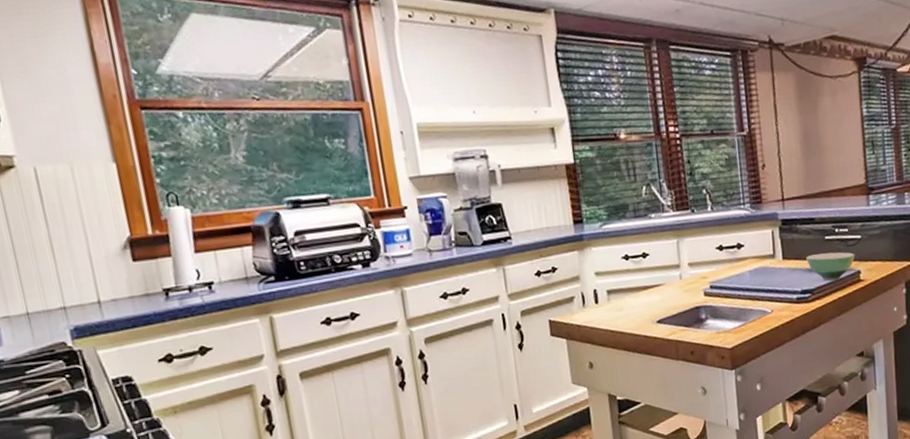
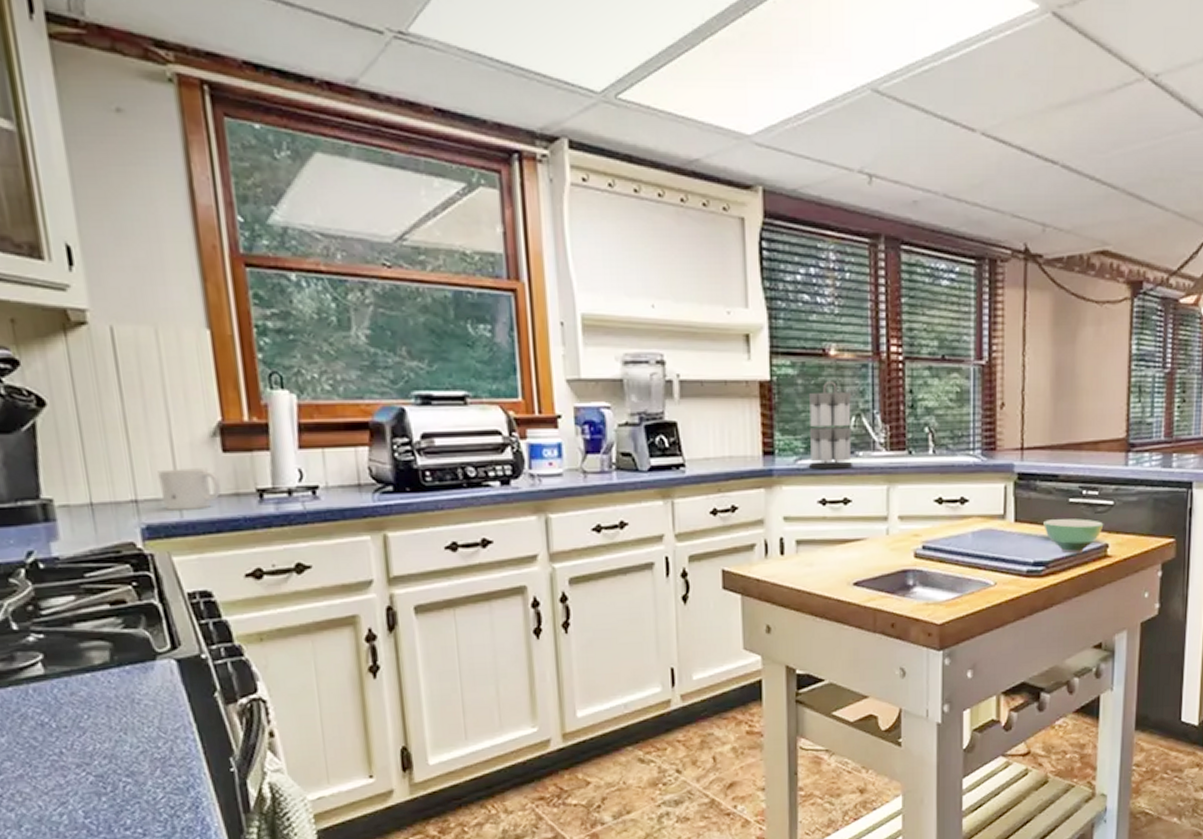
mug: none [80,275,134,313] -> present [157,468,221,511]
spice rack: none [606,158,648,232] -> present [808,380,853,470]

